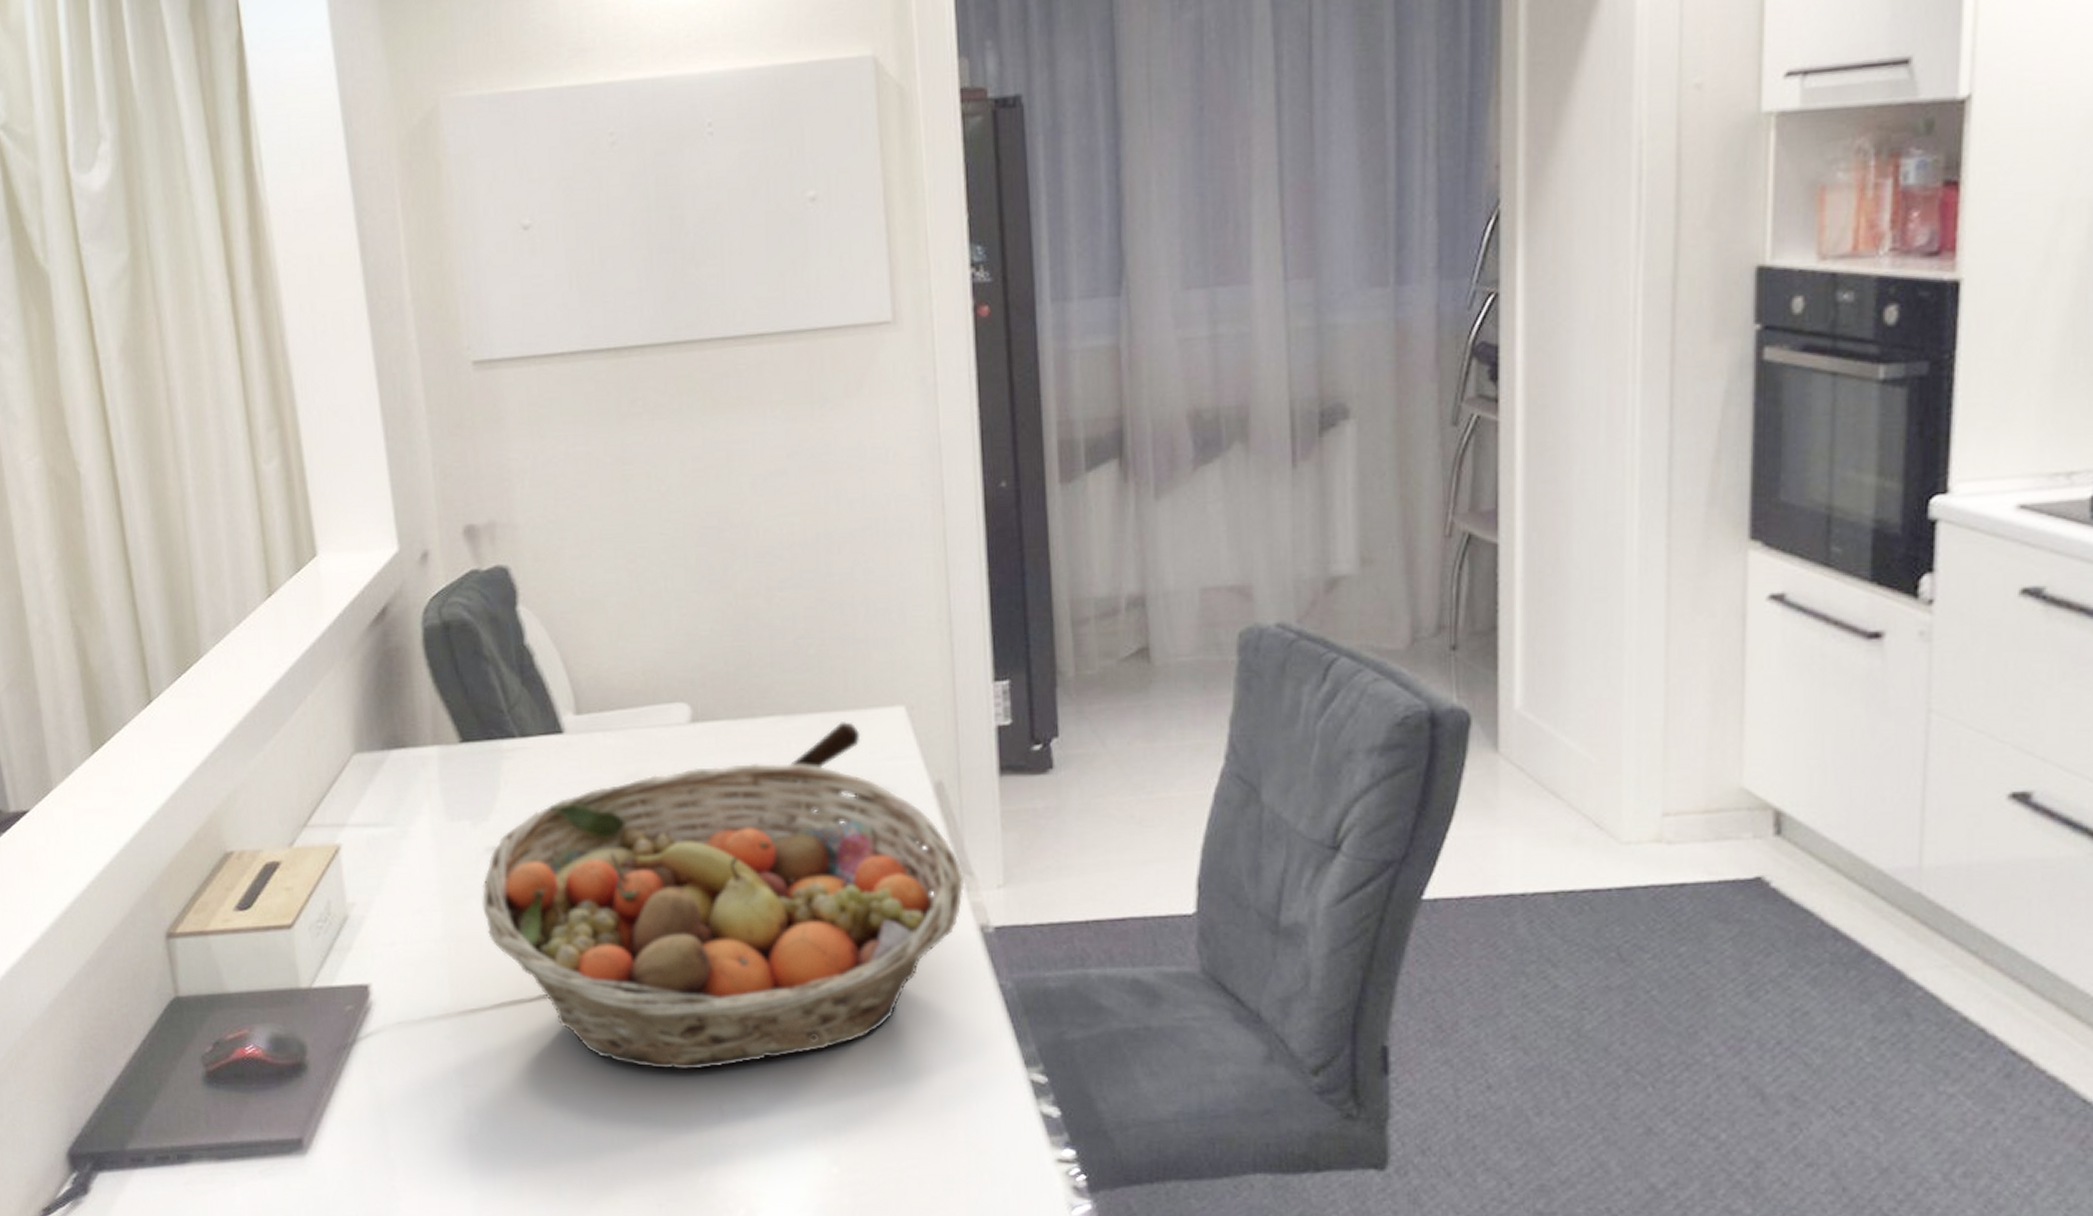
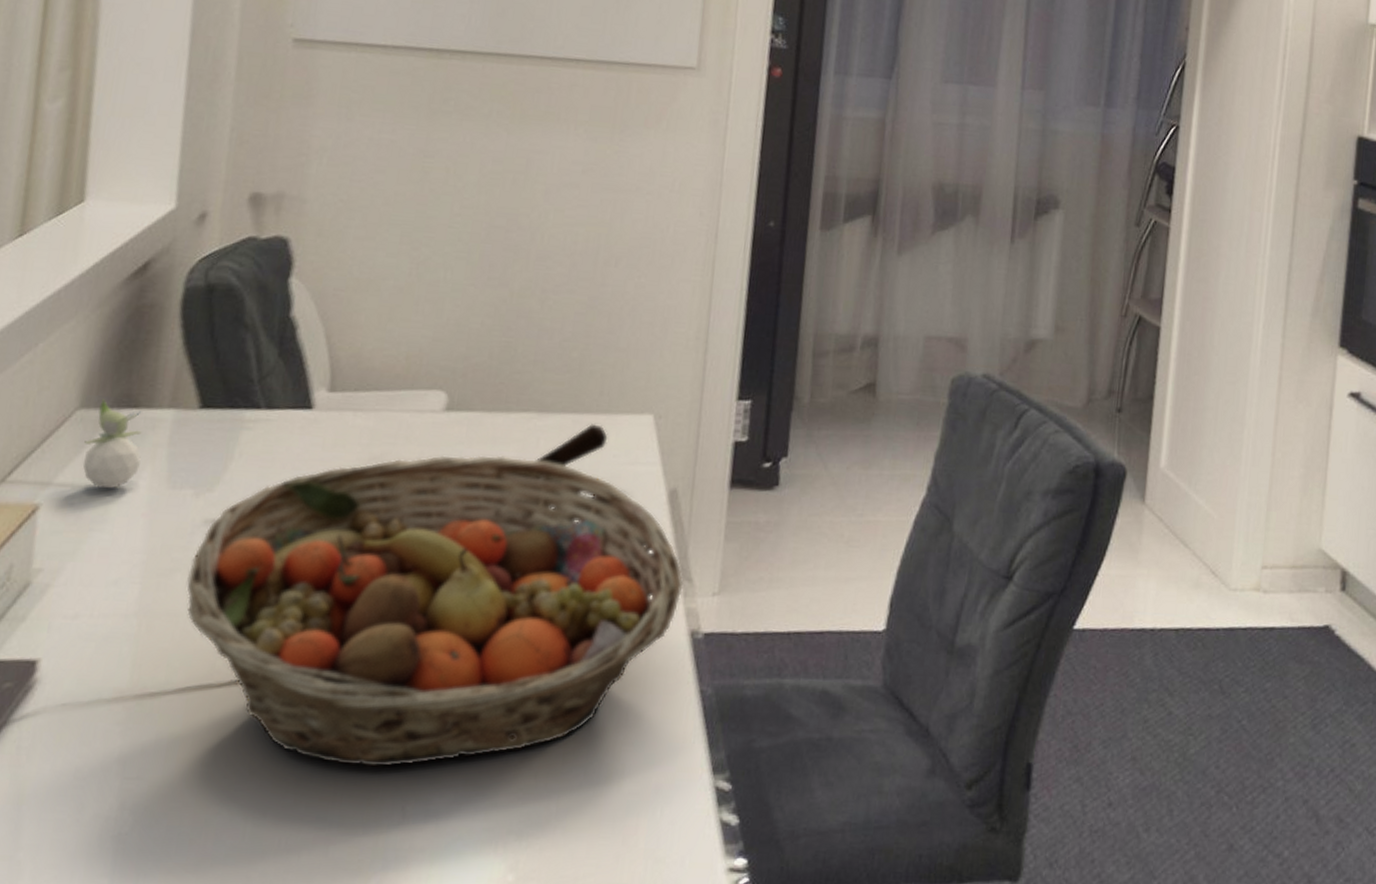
flower: none [366,742,418,826] -> present [82,399,142,489]

